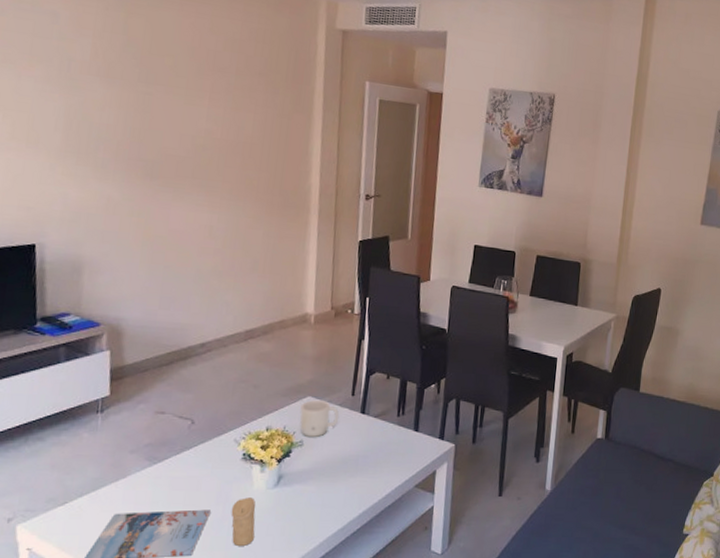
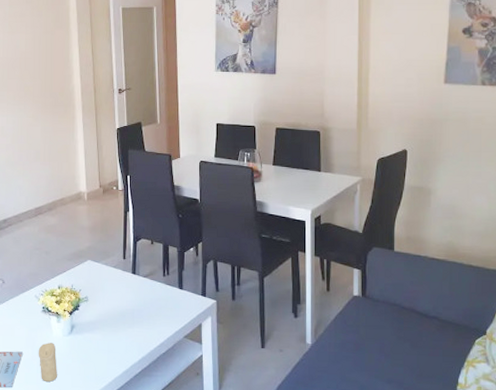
mug: present [299,399,340,438] -> none [83,262,115,295]

